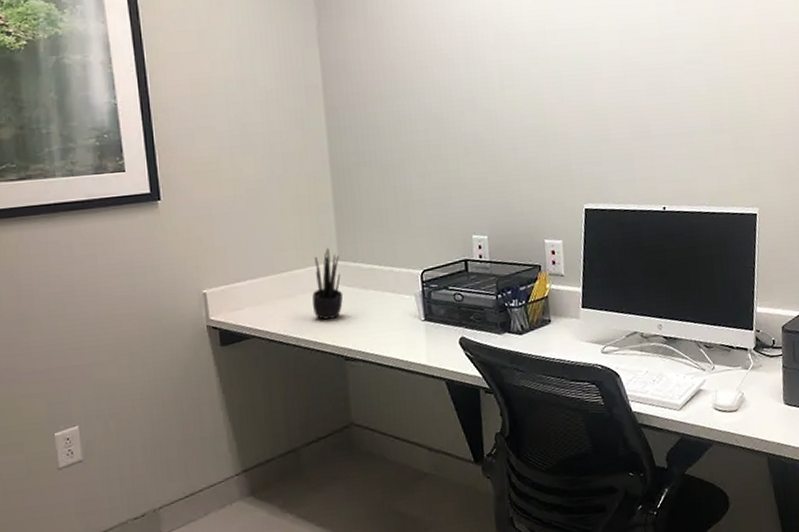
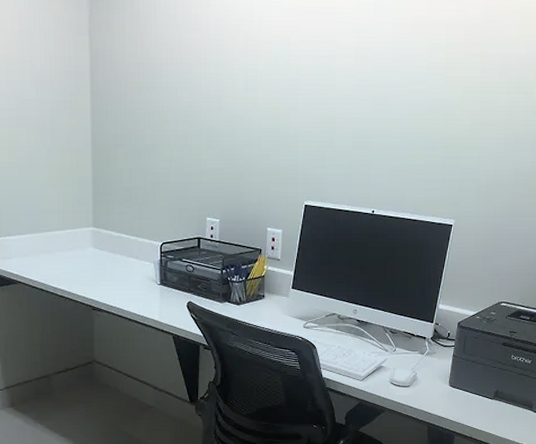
potted plant: present [312,247,344,320] -> none [69,214,95,275]

